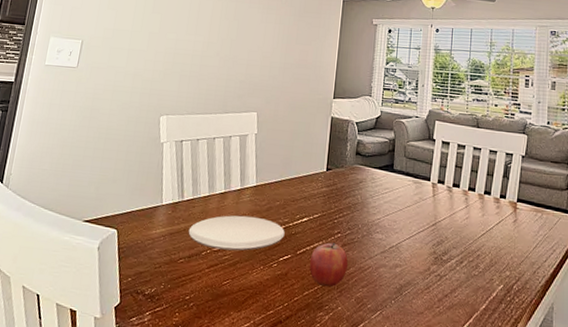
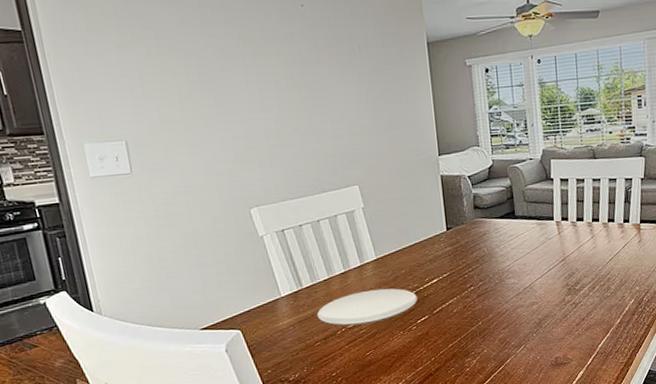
fruit: present [309,242,348,288] -> none [448,296,486,337]

